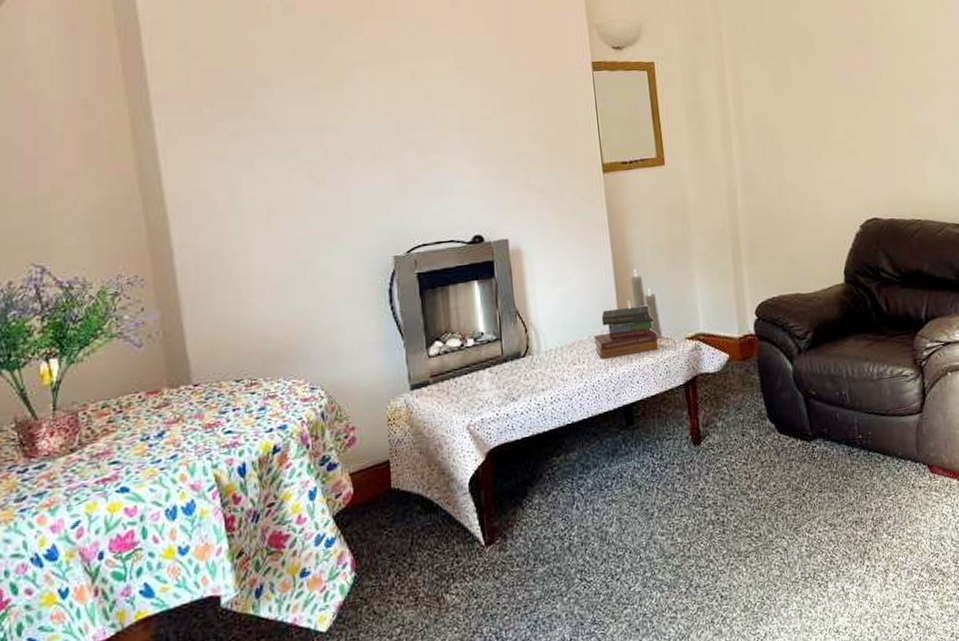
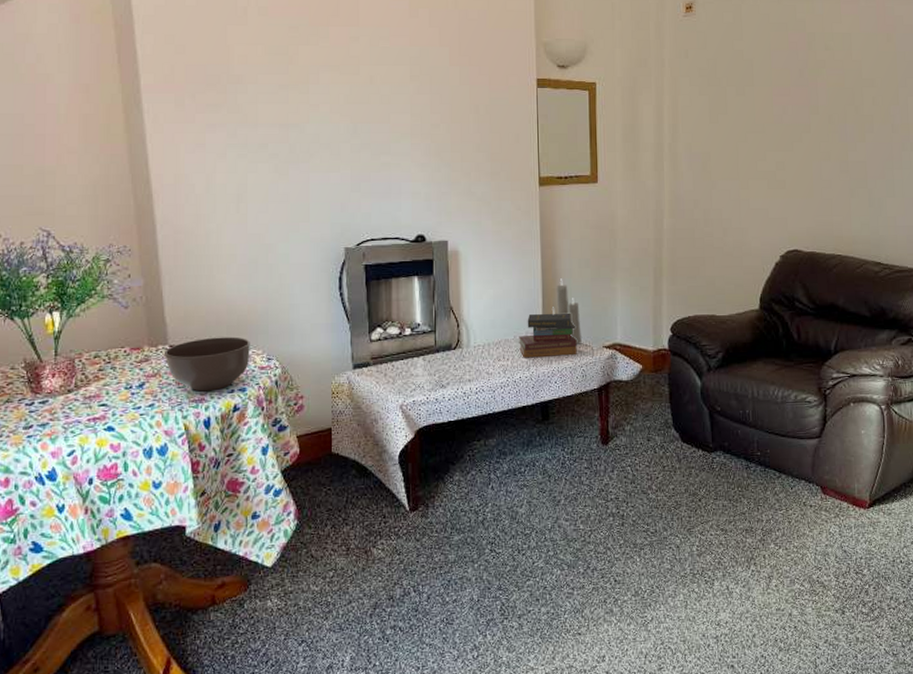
bowl: none [186,367,290,435] -> present [163,337,250,392]

